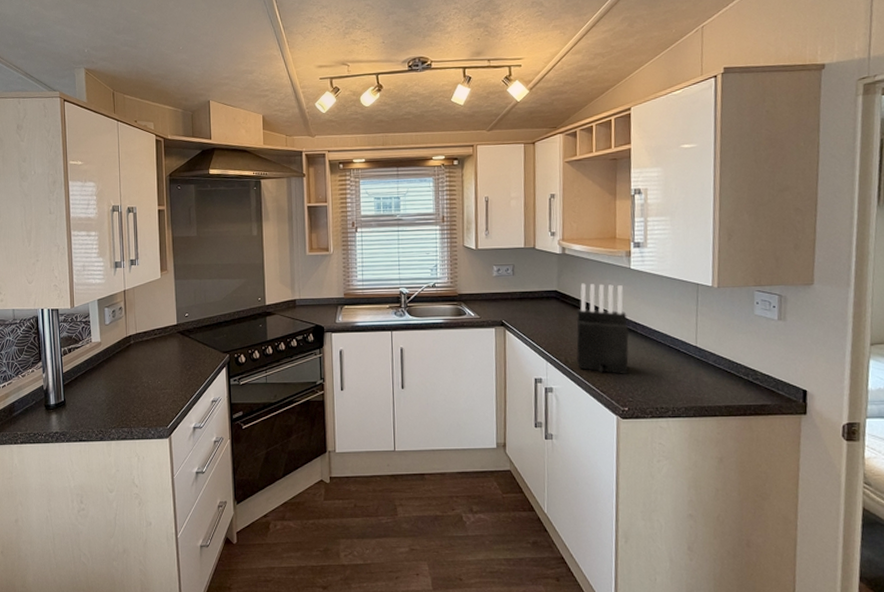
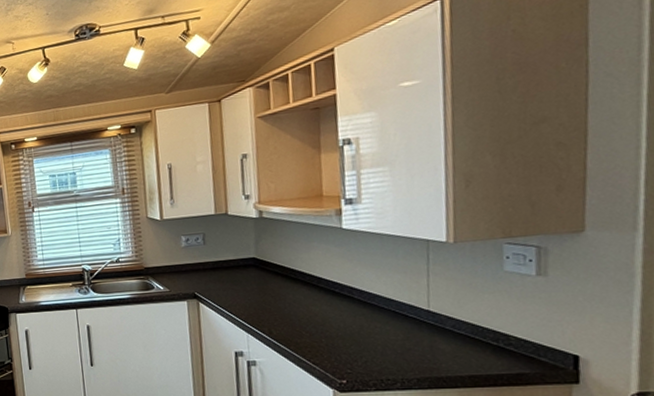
knife block: present [576,283,629,374] -> none [279,247,345,344]

